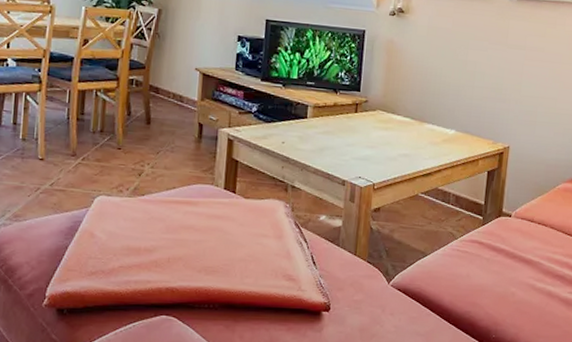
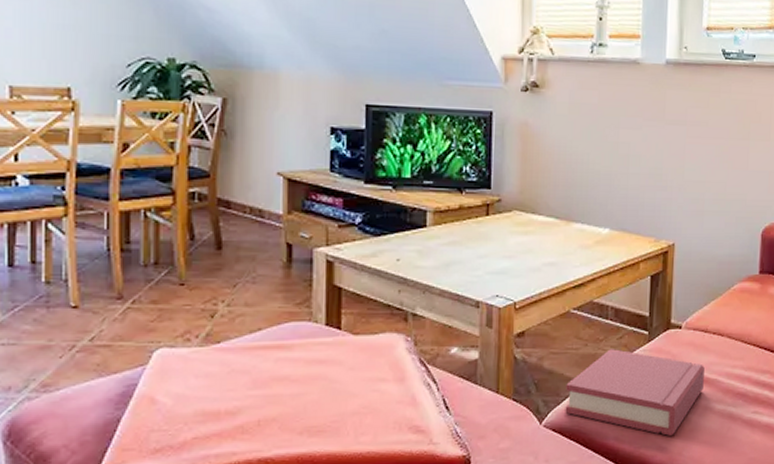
hardback book: none [409,228,529,305] -> present [565,349,705,436]

